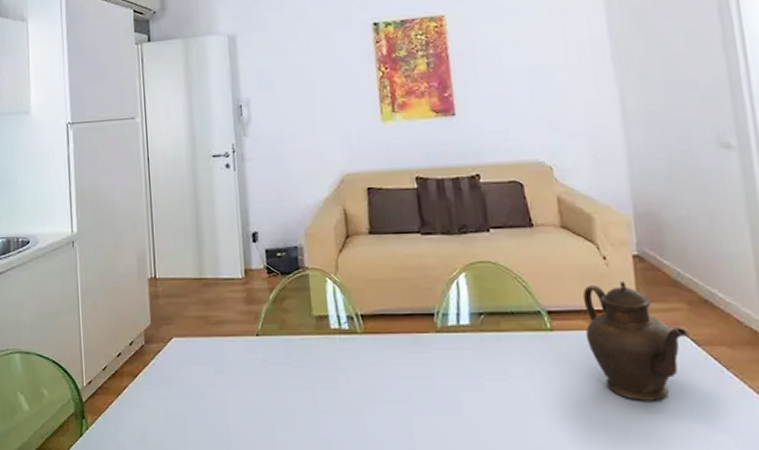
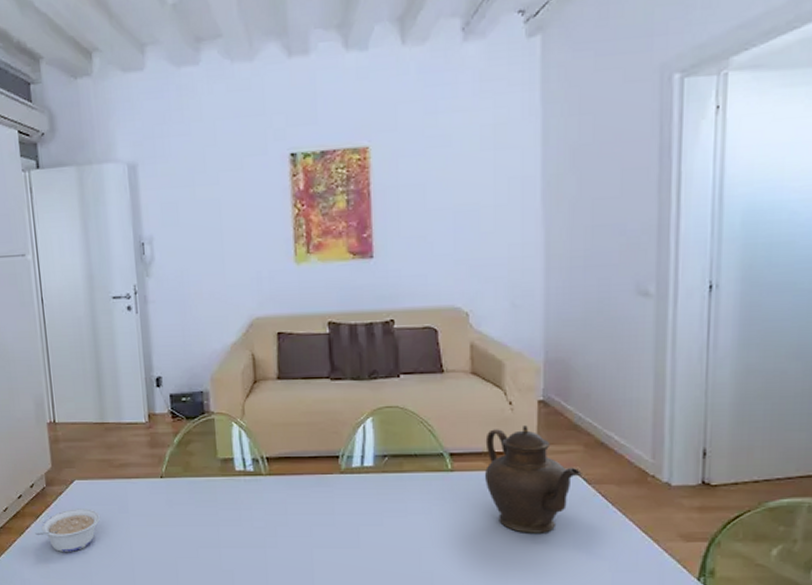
legume: none [132,368,196,417] -> present [35,508,100,553]

